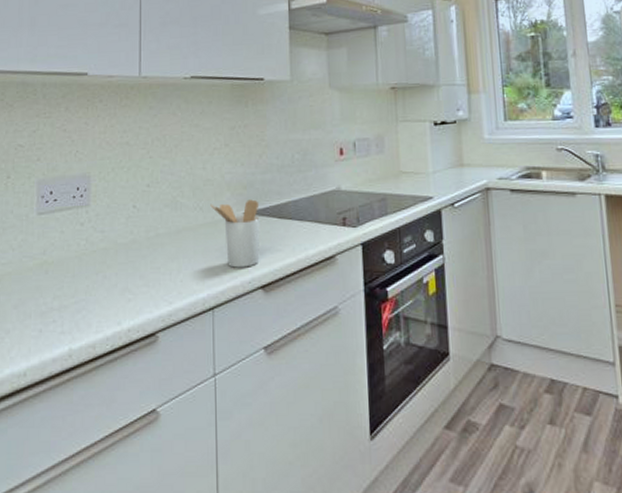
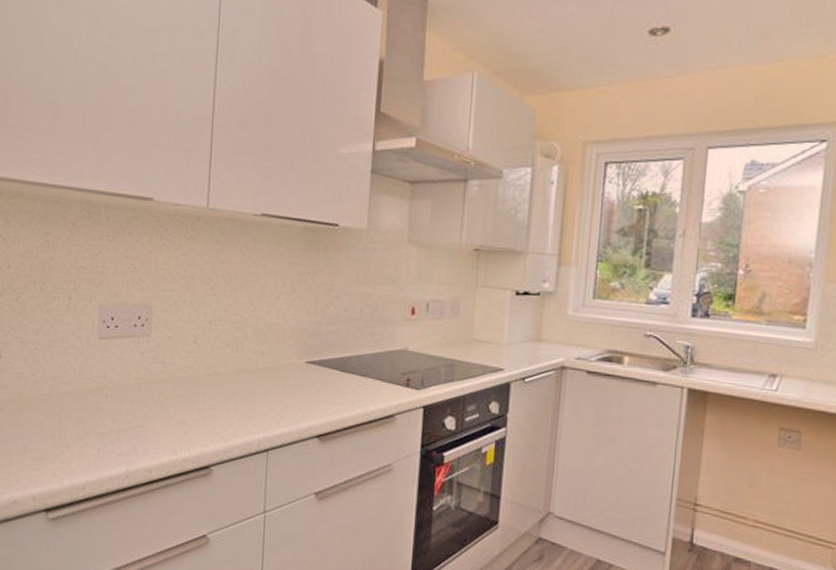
utensil holder: present [210,199,260,268] -> none [272,348,323,416]

